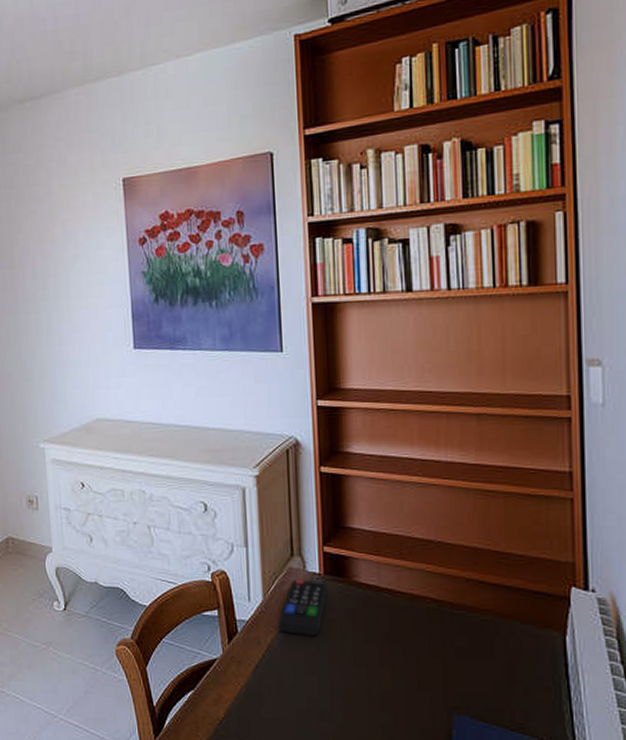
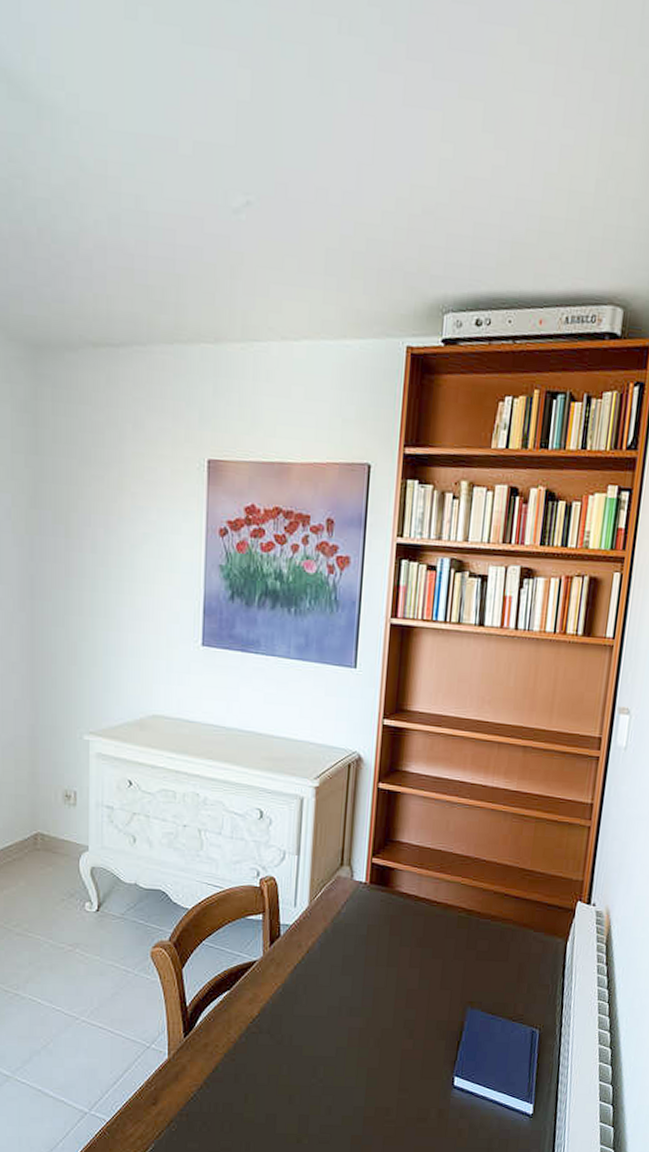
remote control: present [279,579,327,635] -> none [321,887,371,940]

